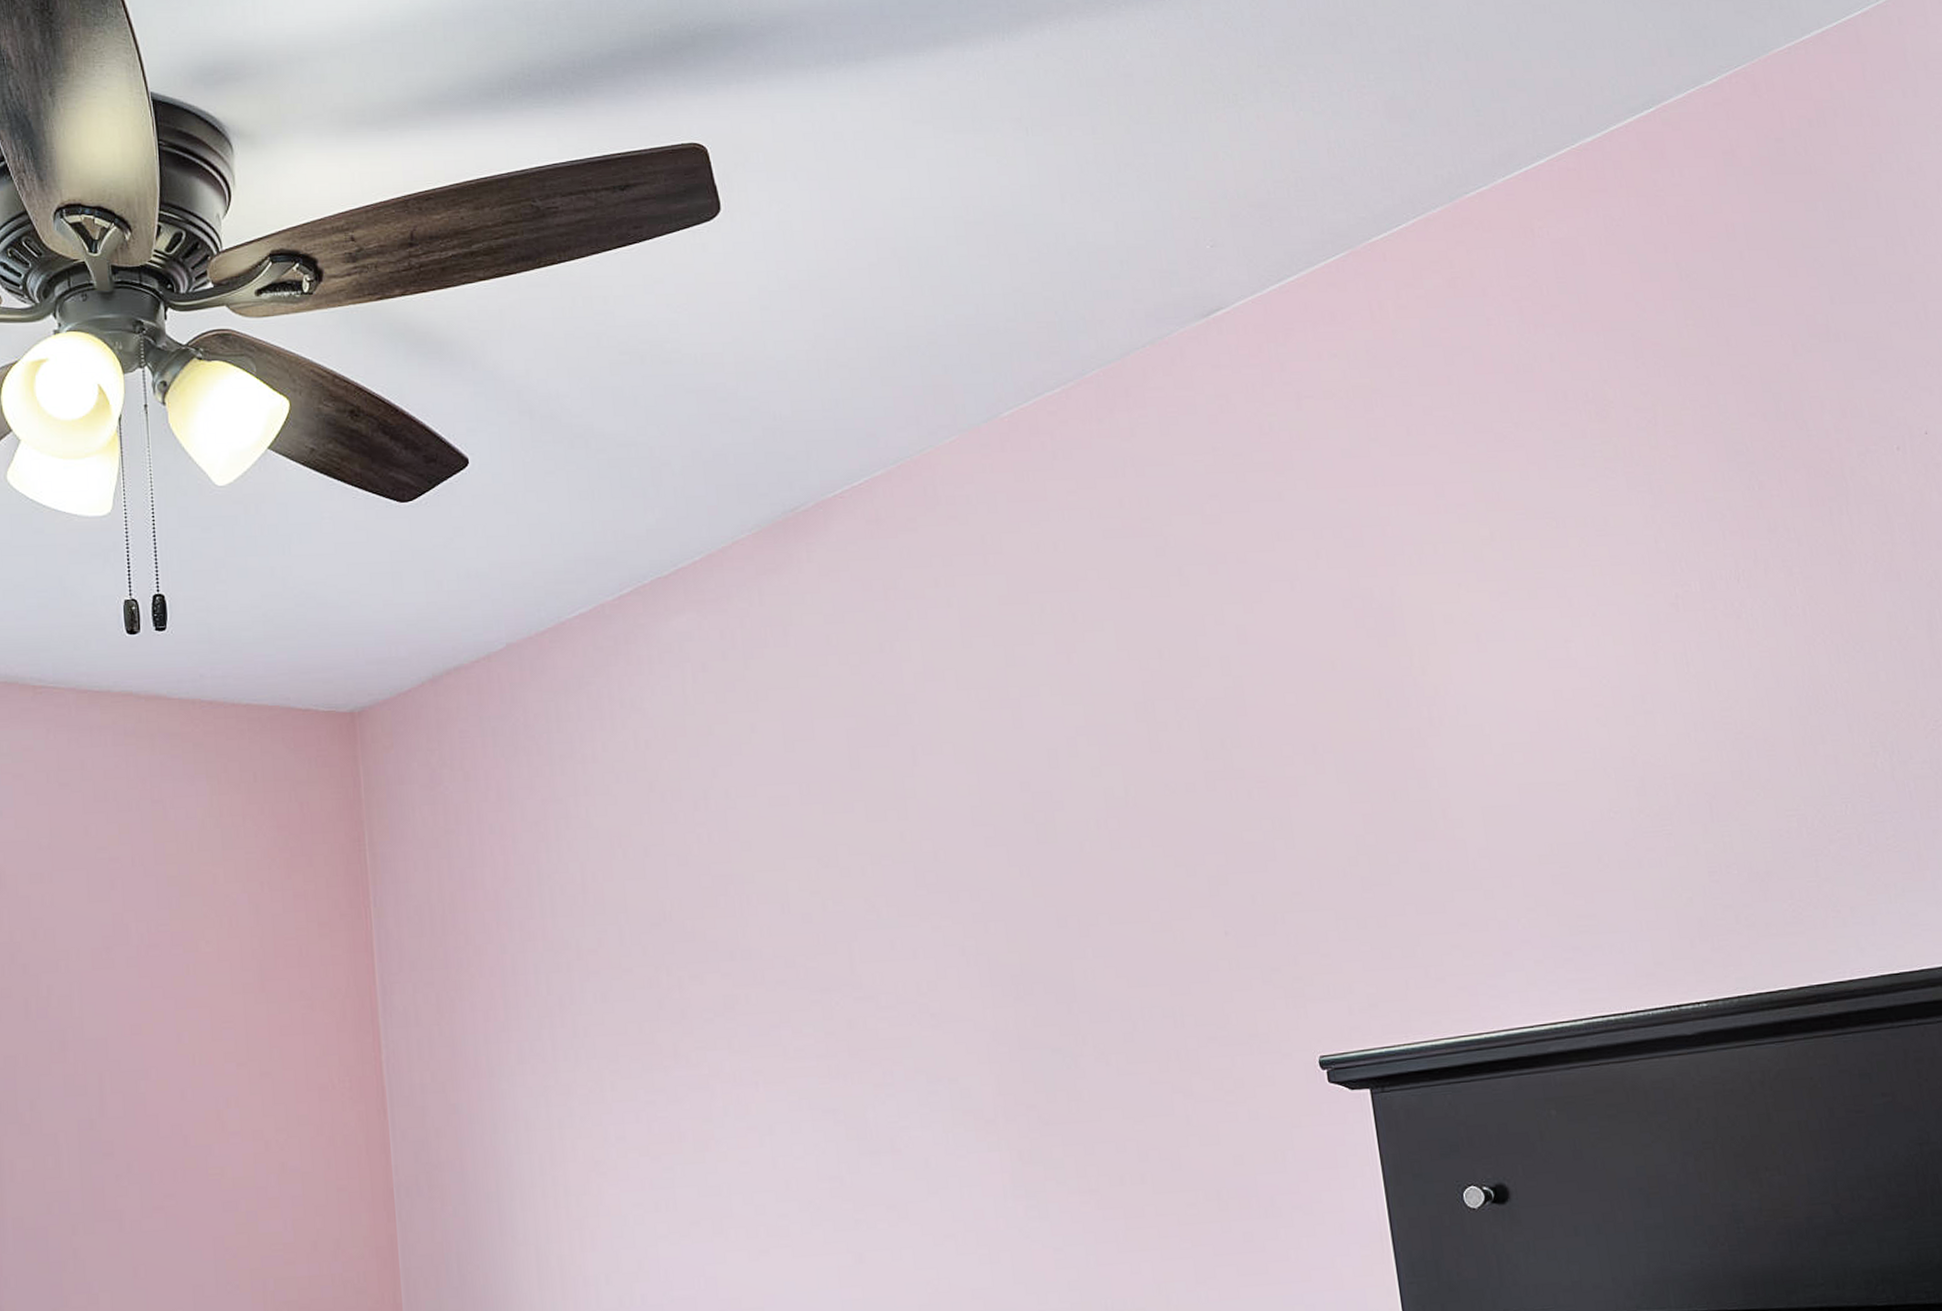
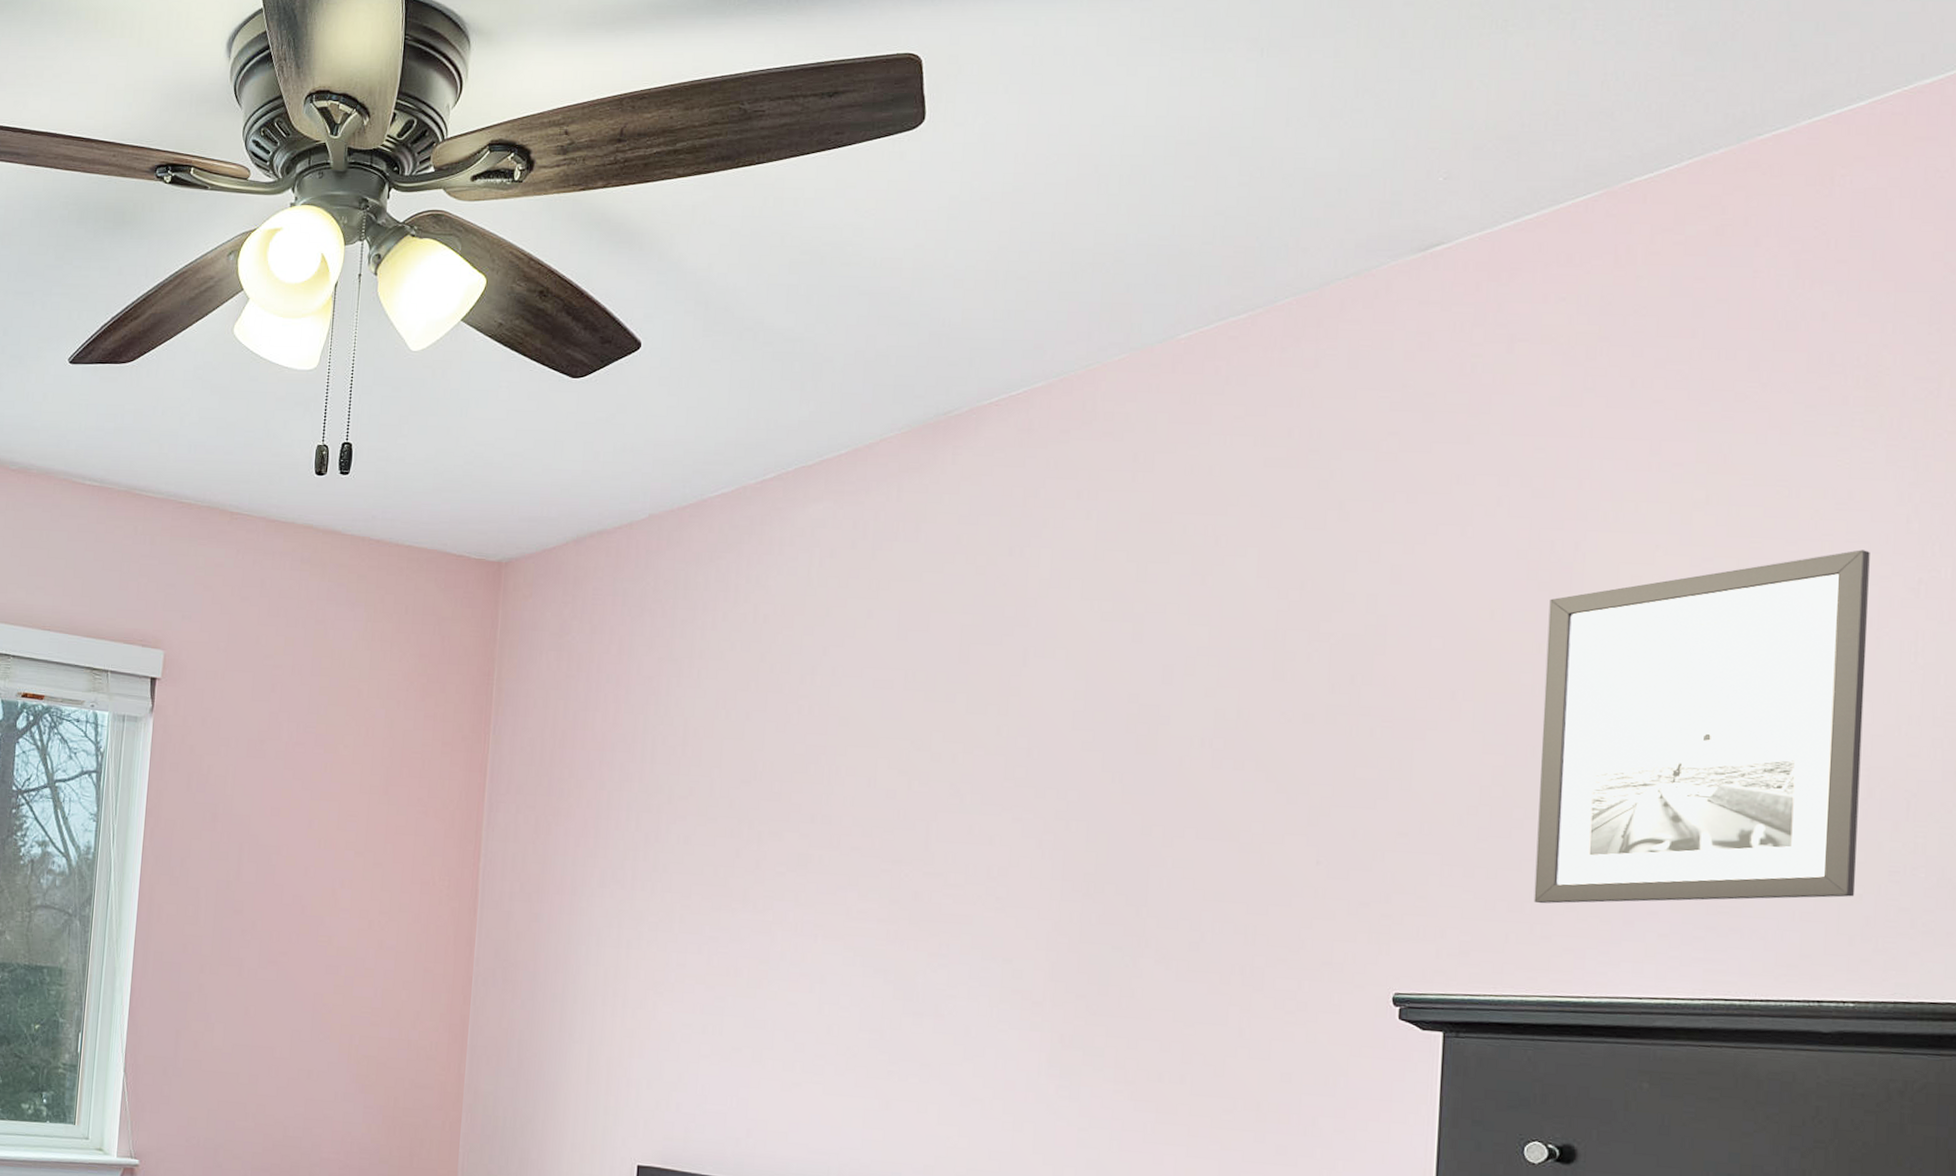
wall art: none [1379,571,1686,946] -> present [1533,549,1870,904]

